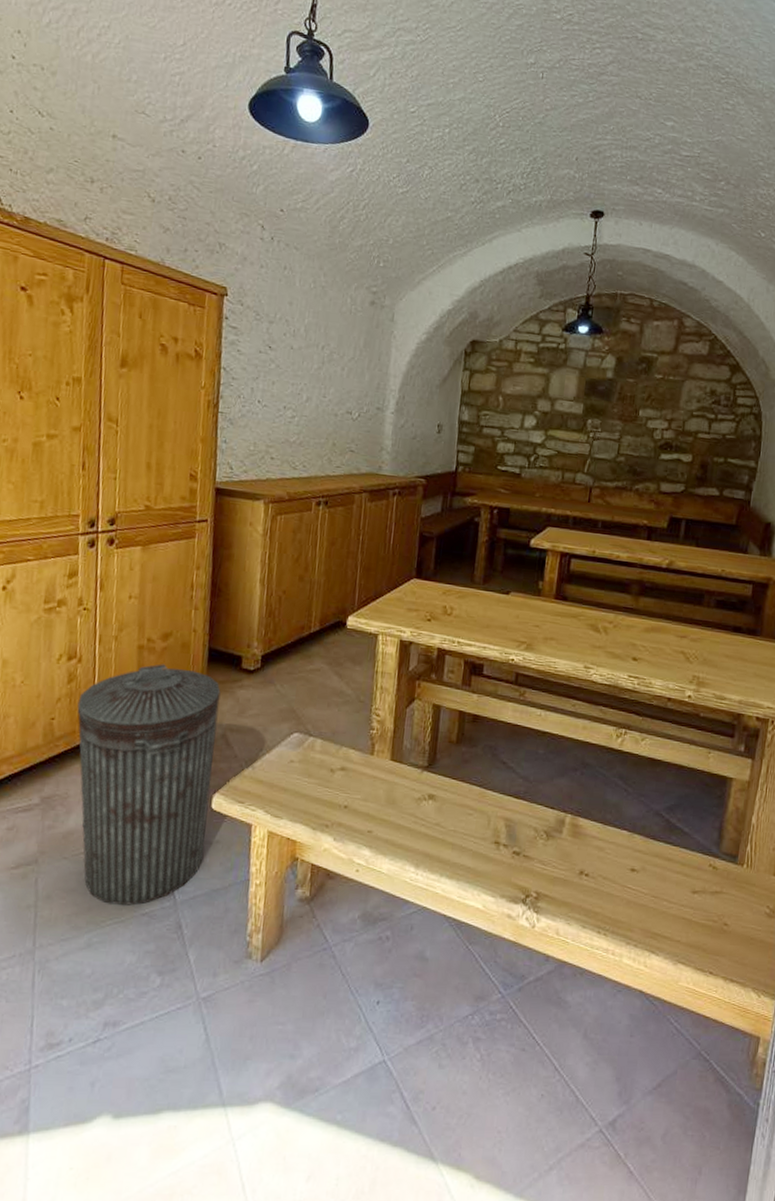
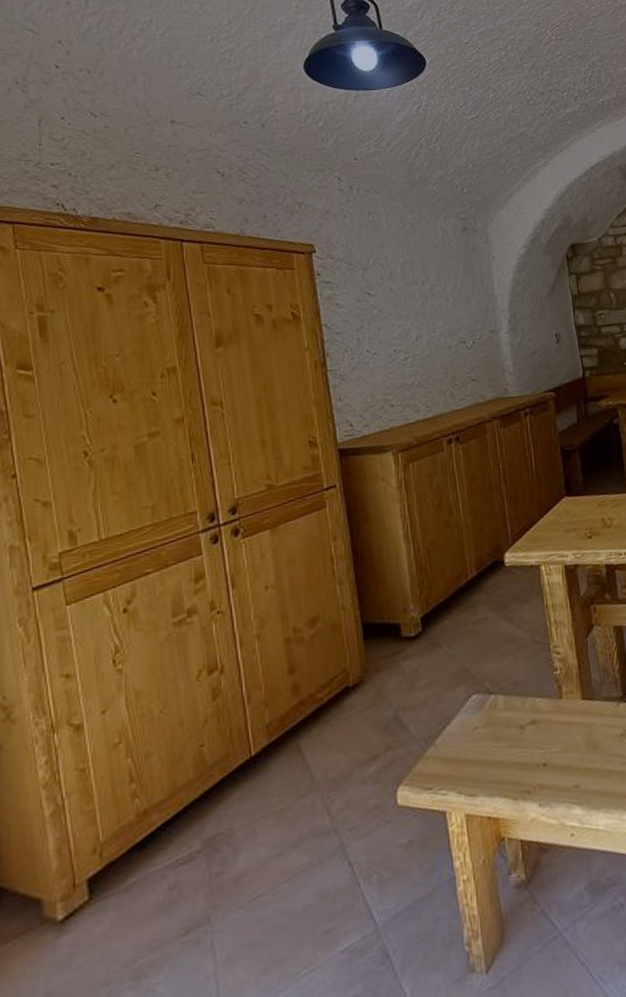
trash can: present [77,664,221,906] -> none [227,652,399,950]

